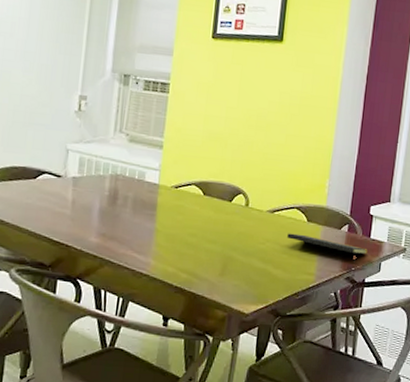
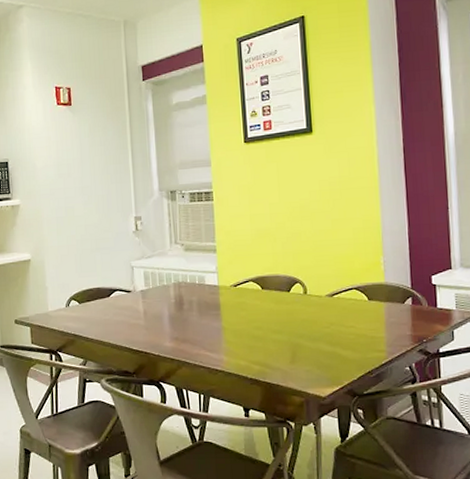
notepad: present [287,233,368,263] -> none [350,313,437,335]

